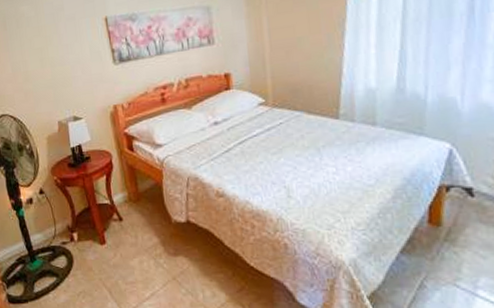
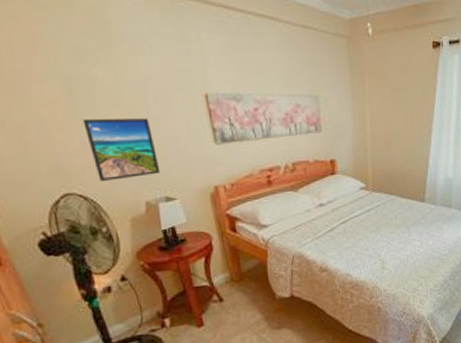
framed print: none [13,45,70,104] -> present [82,118,161,182]

